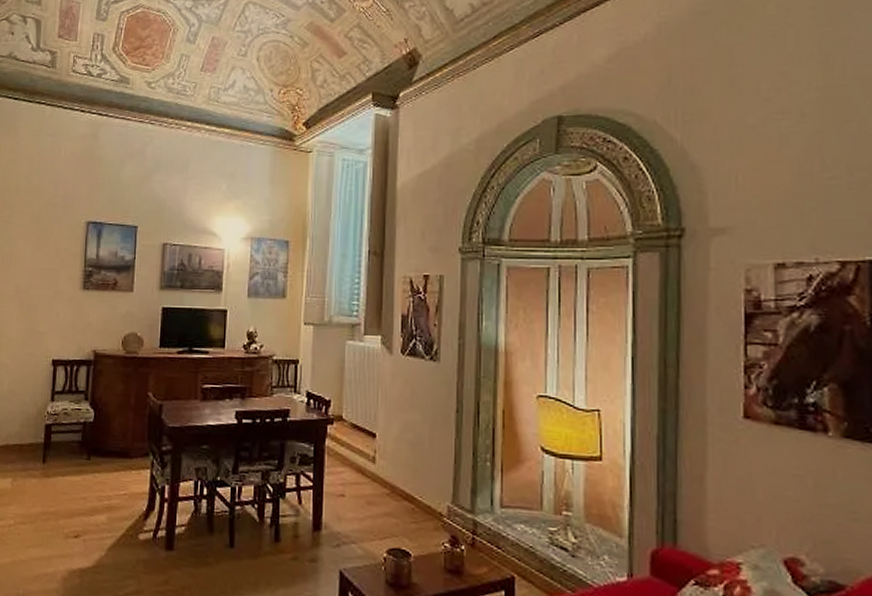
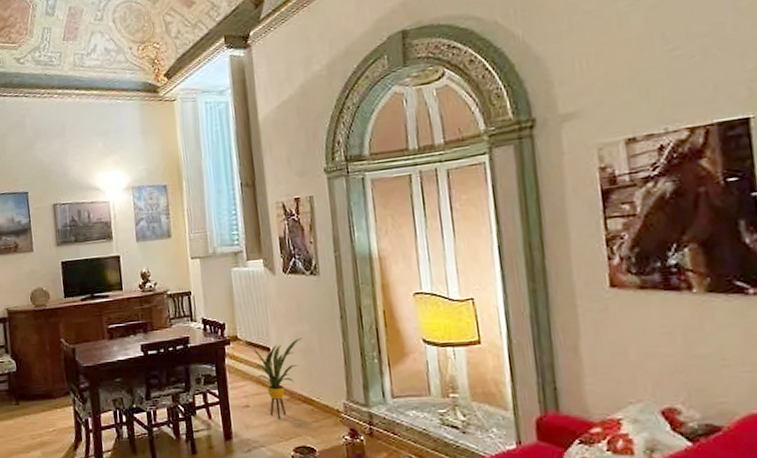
house plant: none [354,427,413,515] -> present [252,338,303,419]

